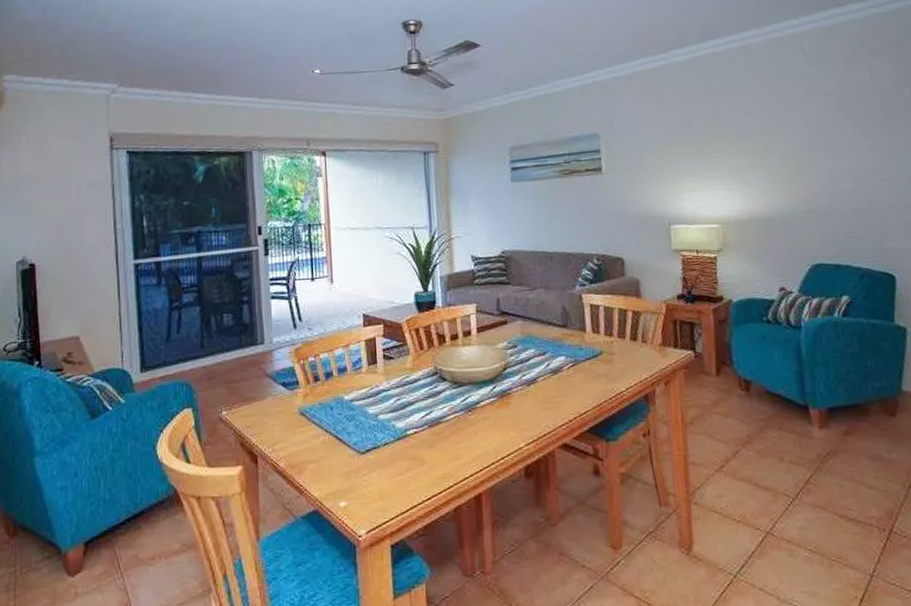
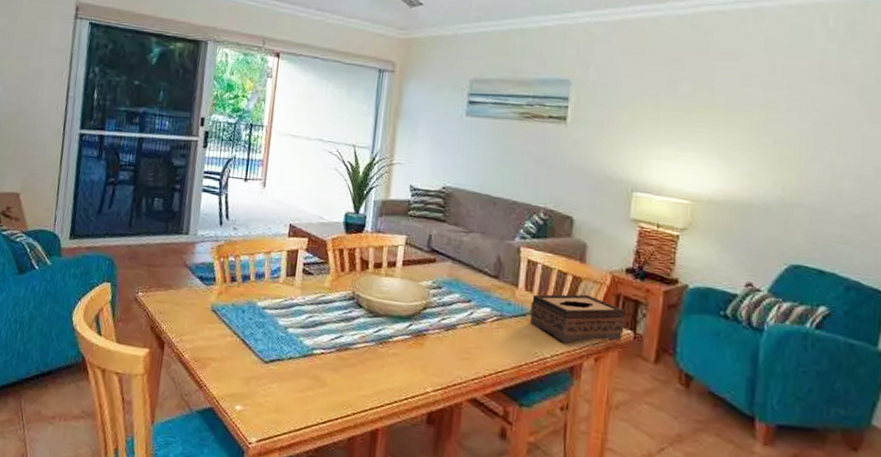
tissue box: none [599,326,686,375] -> present [529,294,625,343]

